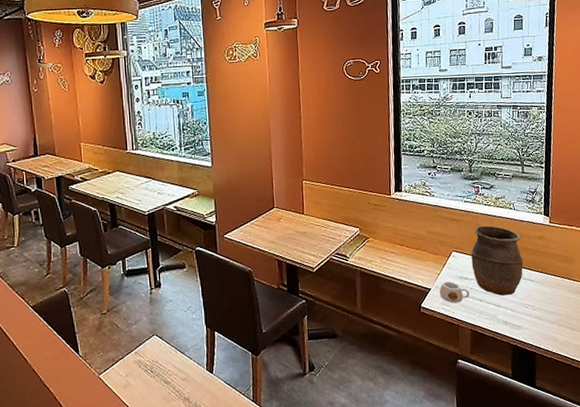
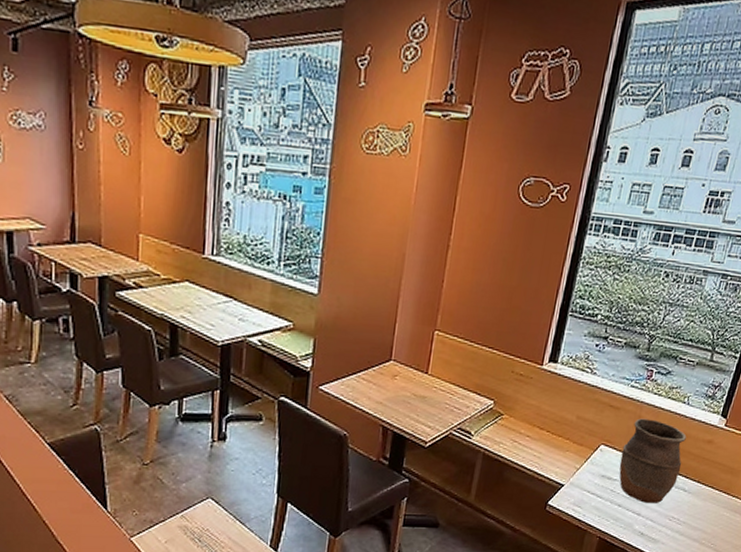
mug: present [440,281,470,304] -> none [573,479,610,505]

